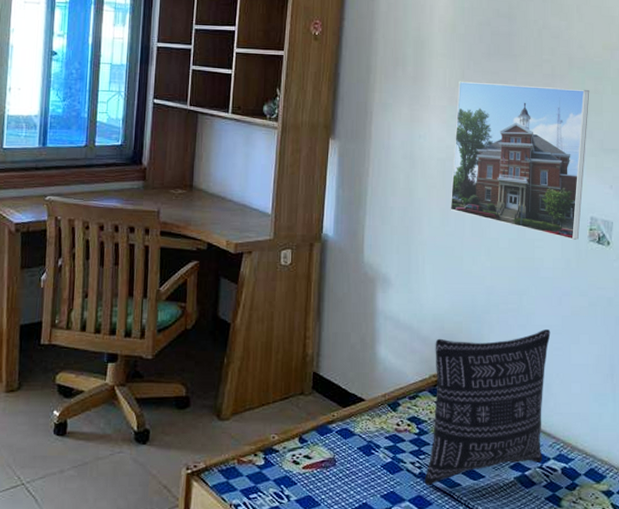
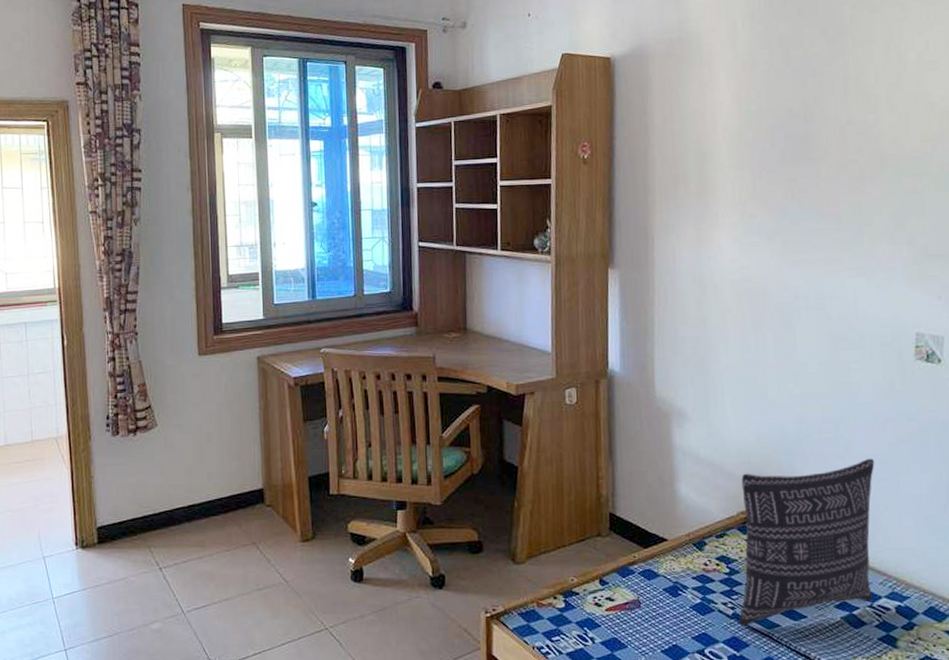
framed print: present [450,81,590,241] -> none [748,189,908,360]

